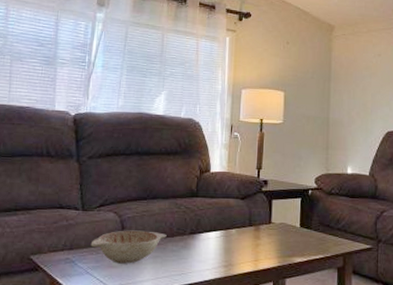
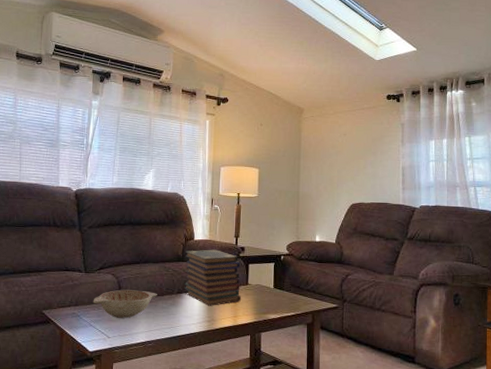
book stack: none [198,183,263,248] -> present [184,249,241,306]

